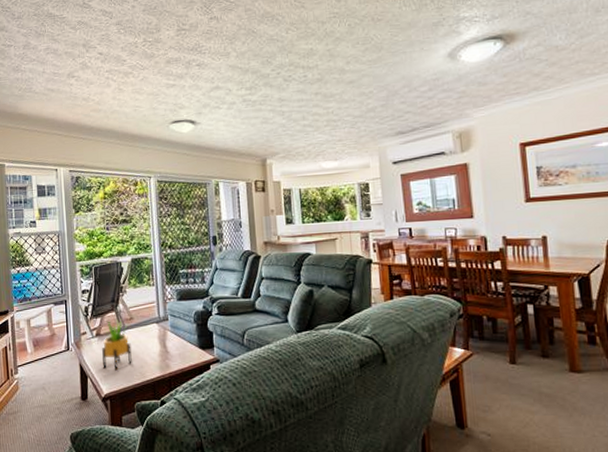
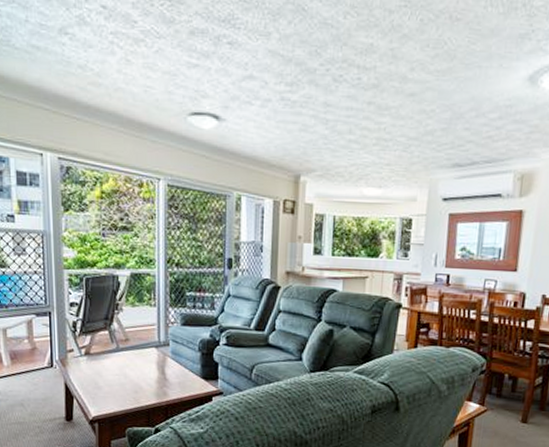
potted plant: present [102,318,132,371] -> none [91,337,125,394]

